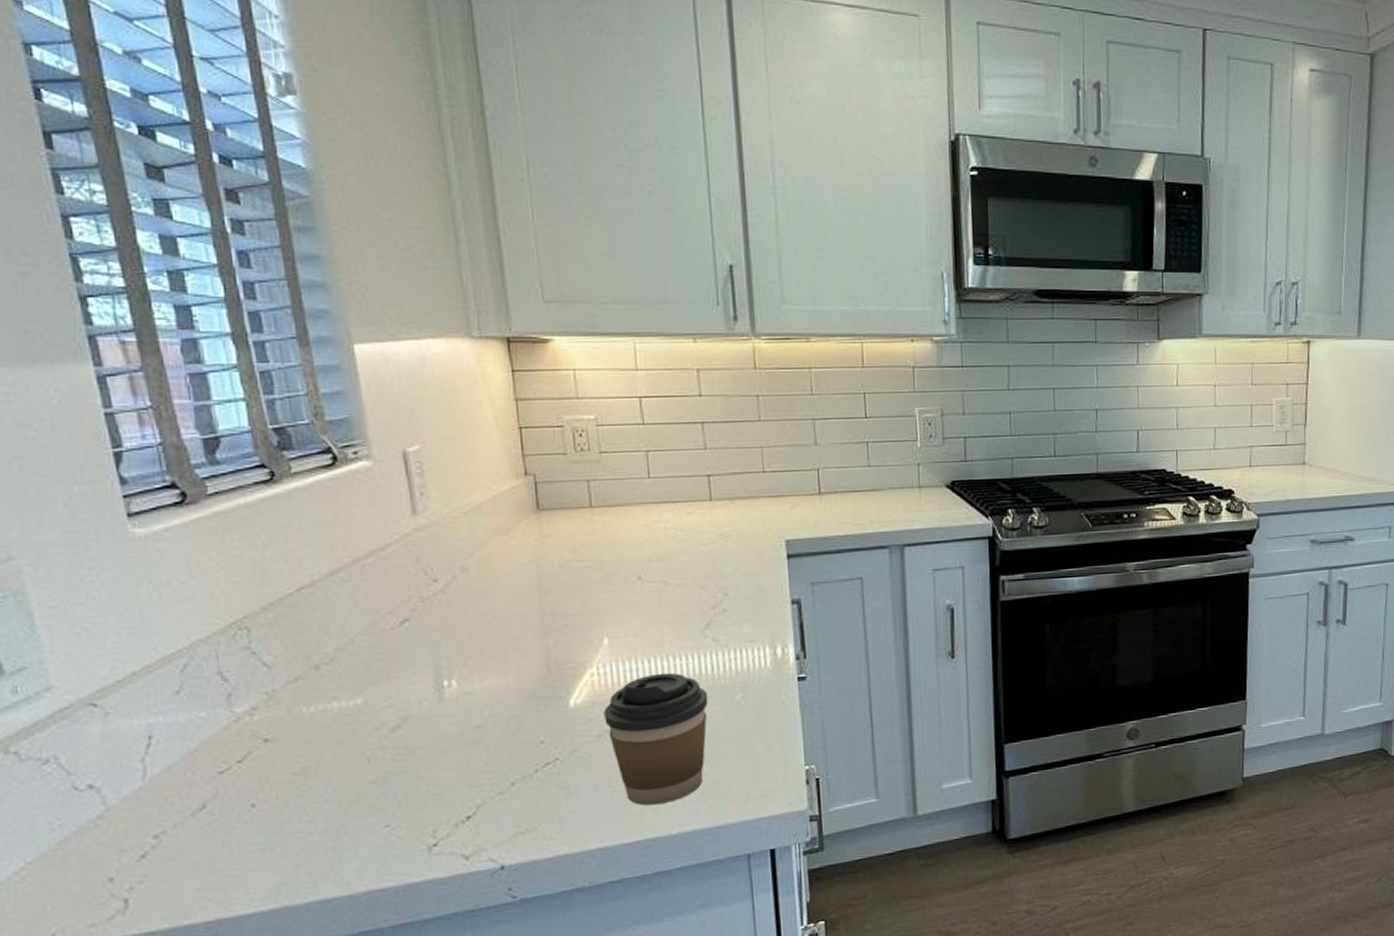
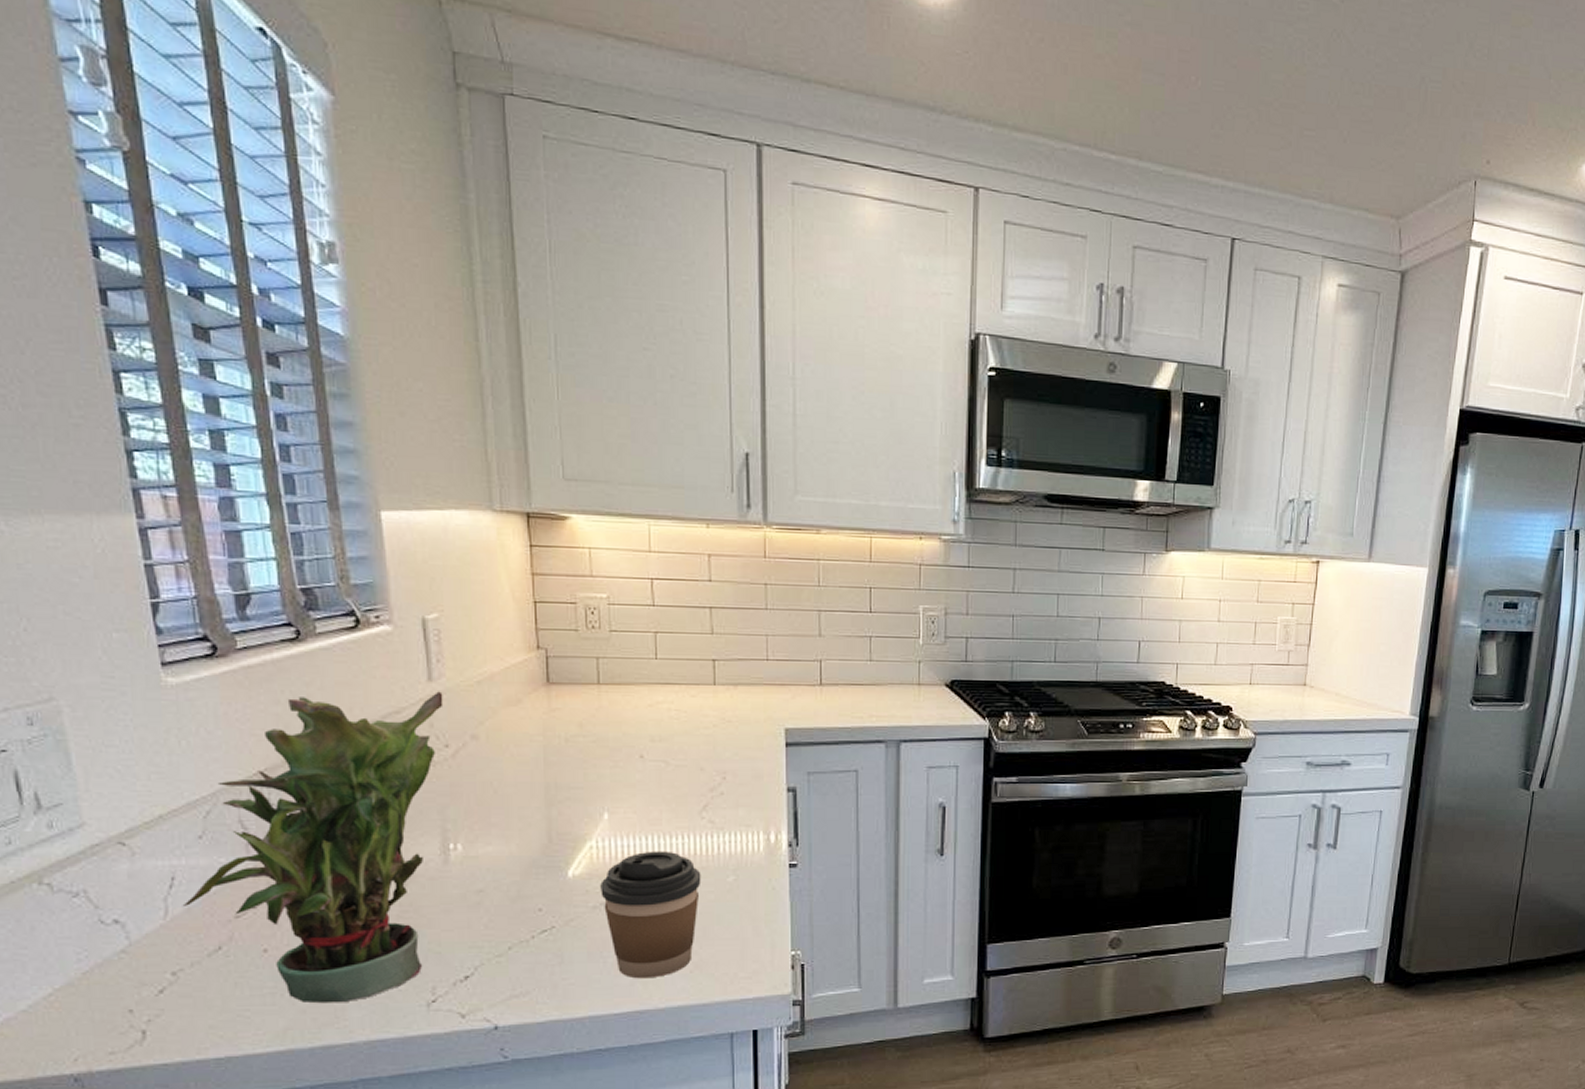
potted plant: none [161,525,430,857] -> present [182,691,444,1004]

